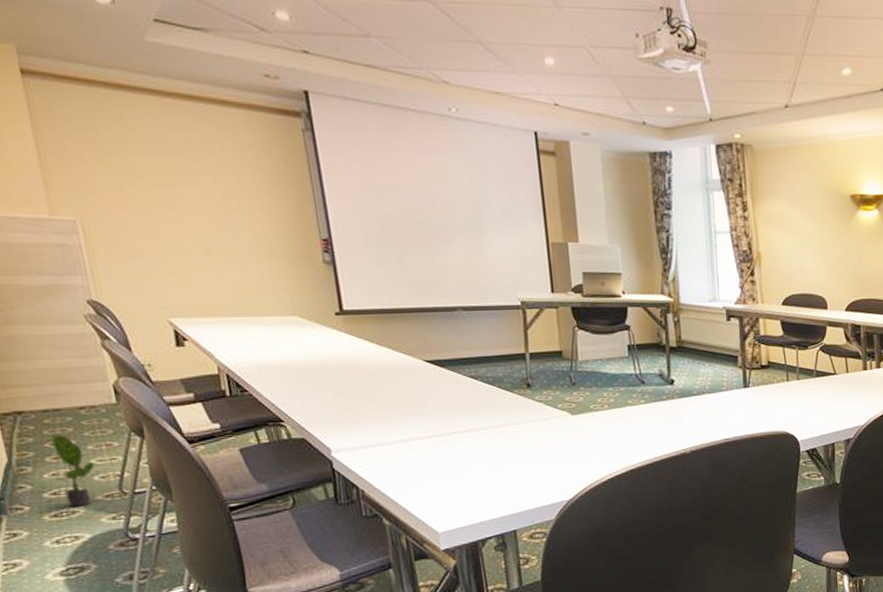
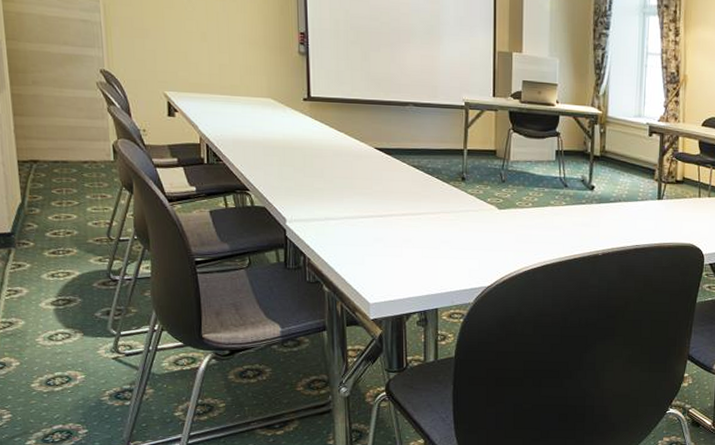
potted plant: present [49,433,101,507] -> none [52,182,95,247]

